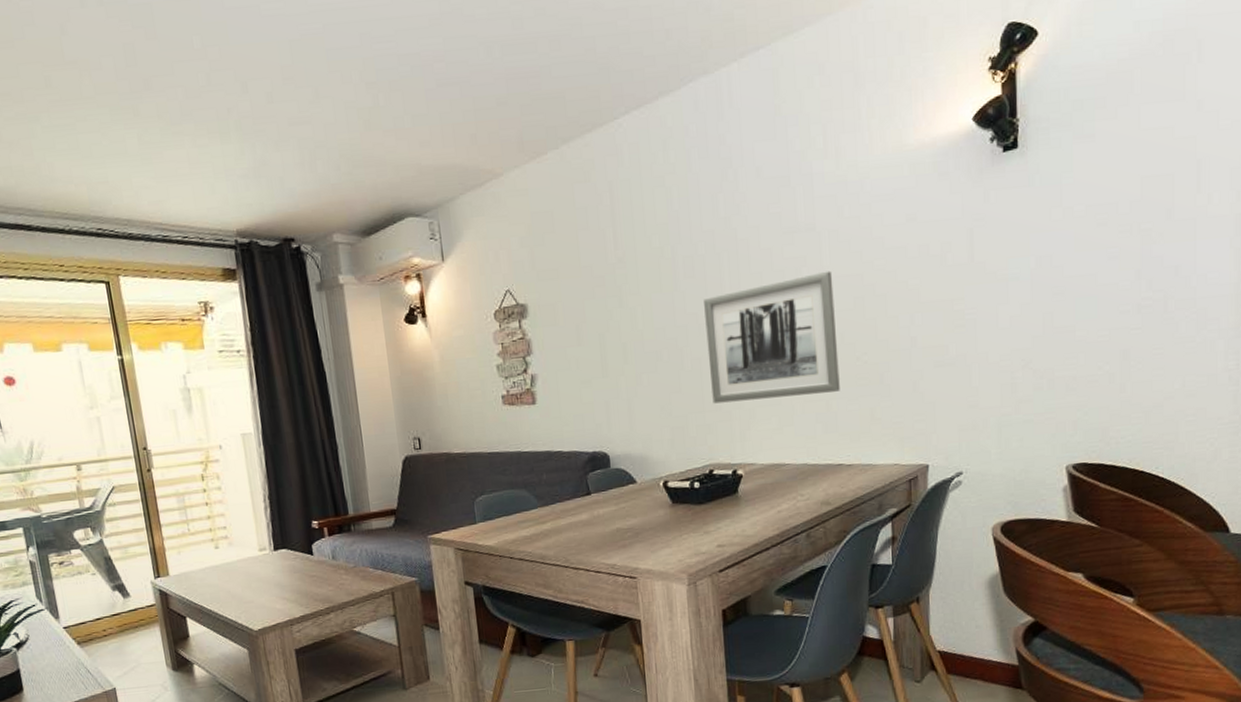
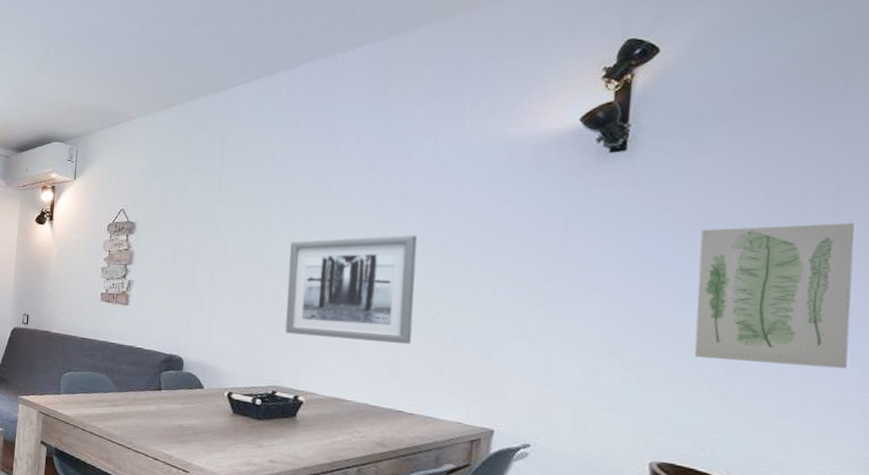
wall art: none [1091,197,1216,355] -> present [694,222,854,369]

